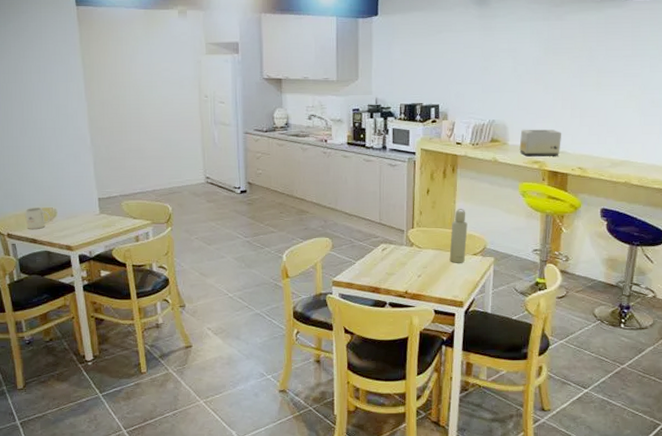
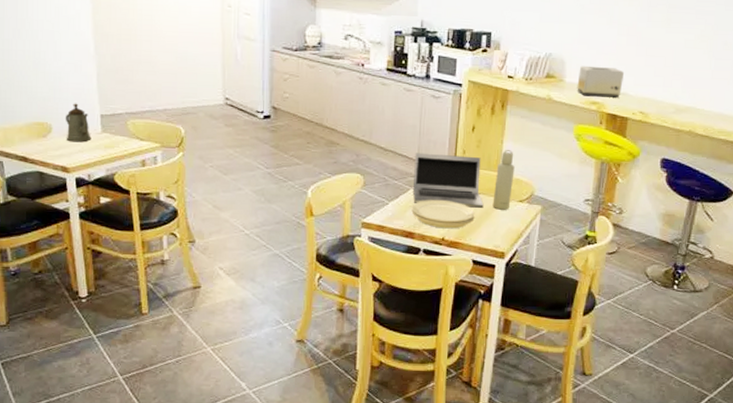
mug: present [25,208,51,229] -> none [15,121,45,146]
coffee pot: none [67,189,91,224] -> present [65,103,91,143]
laptop: none [376,216,442,263] -> present [412,153,484,208]
plate: none [376,256,434,283] -> present [411,199,475,229]

